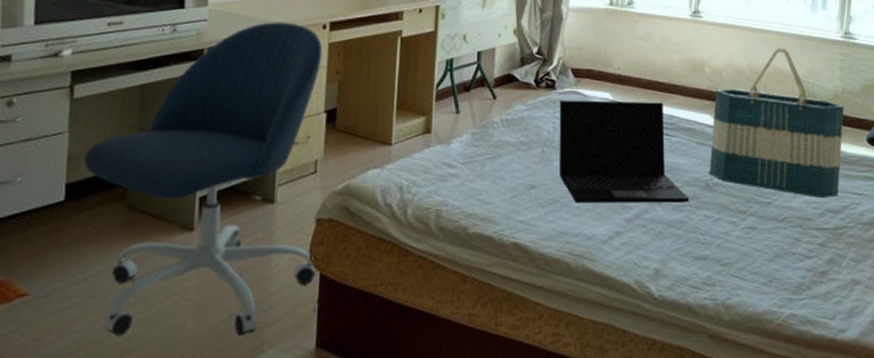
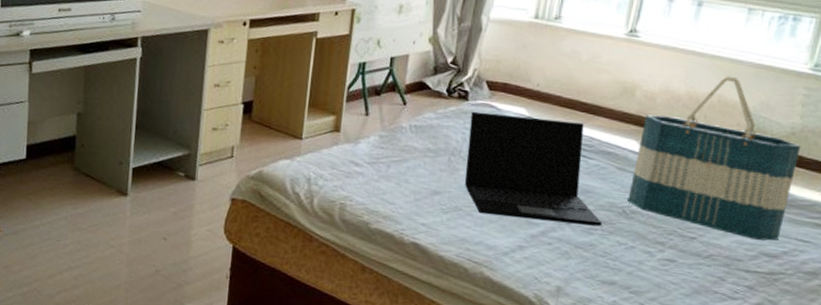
office chair: present [83,22,323,336] -> none [40,16,242,289]

